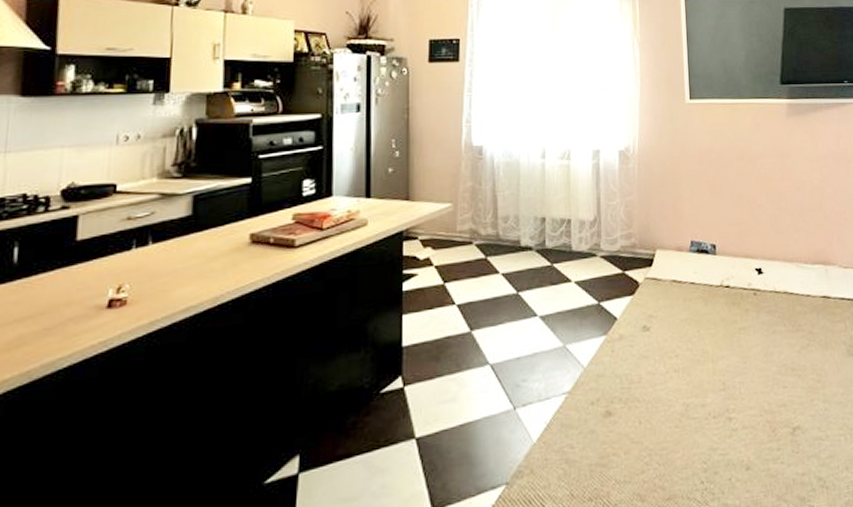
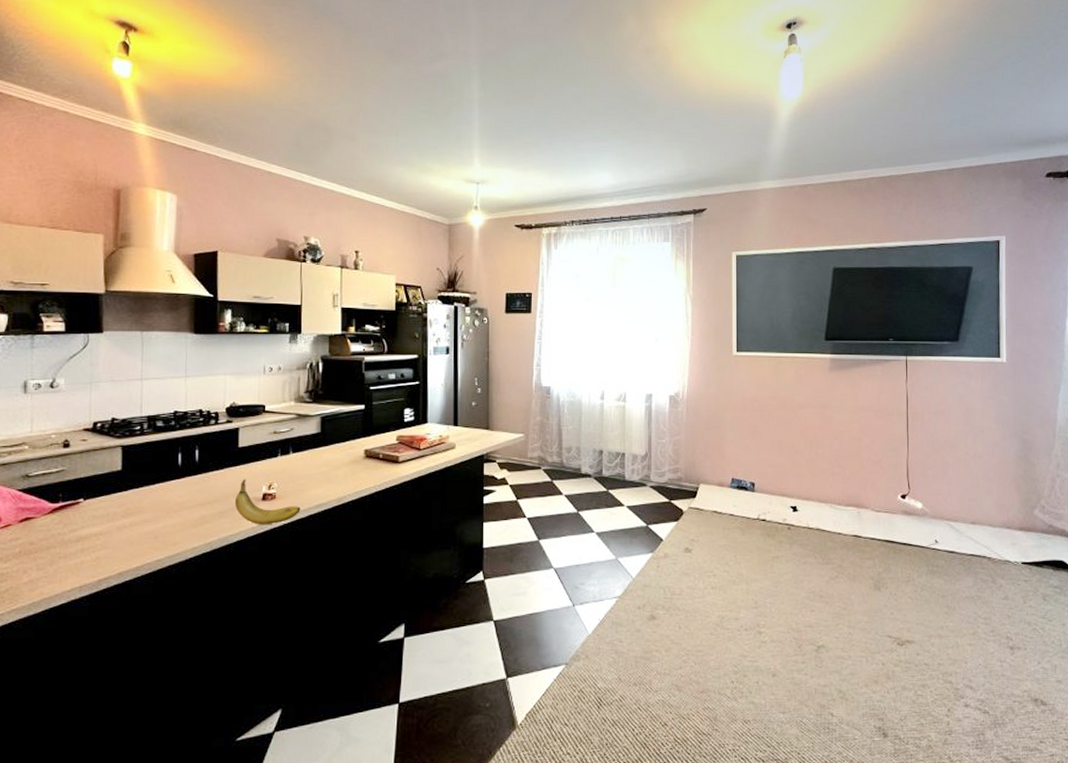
fruit: none [67,281,161,342] -> present [234,479,301,525]

